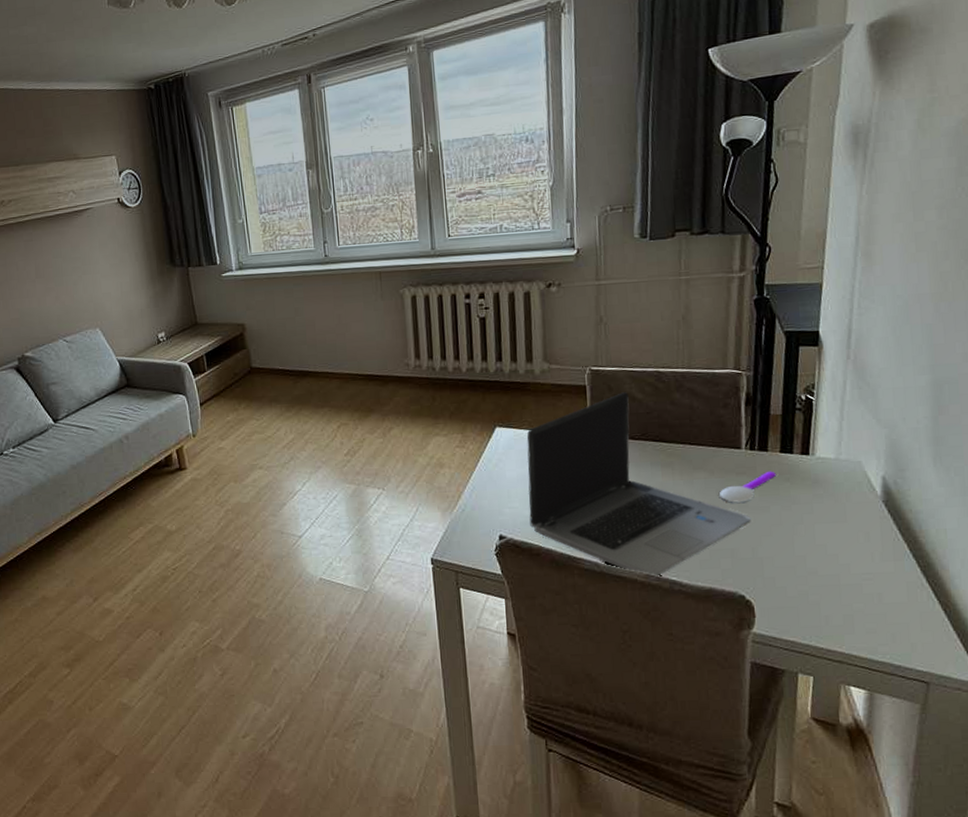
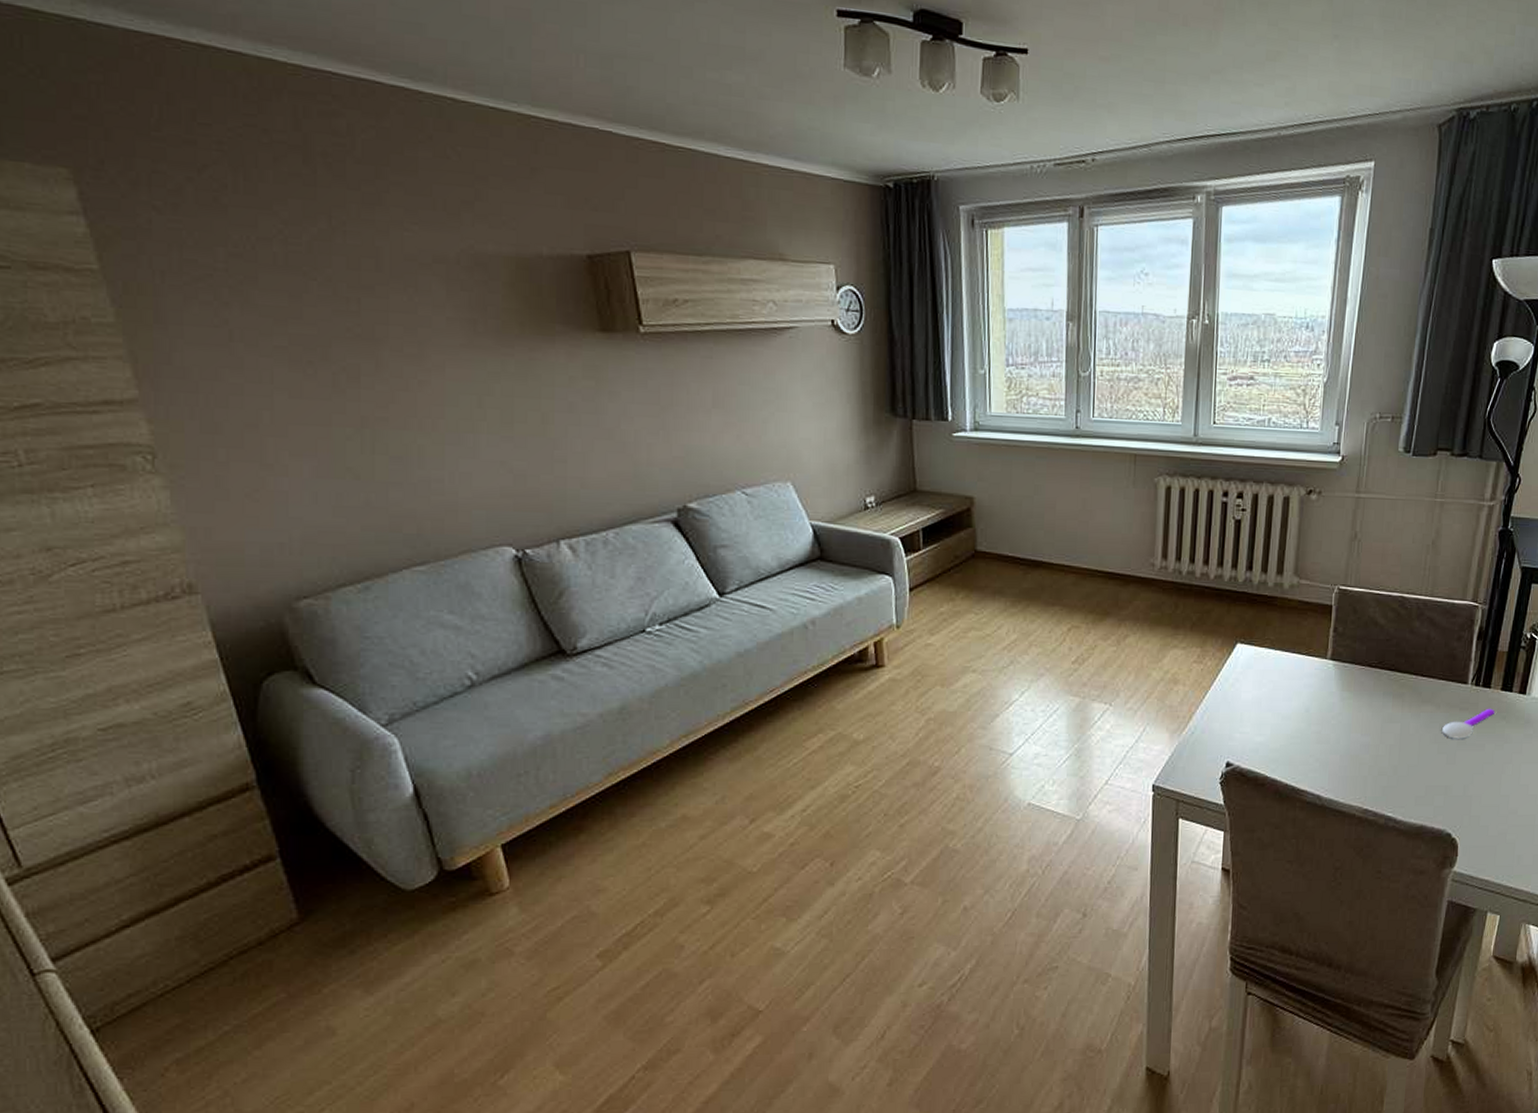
laptop computer: present [527,392,751,578] -> none [1259,616,1467,813]

